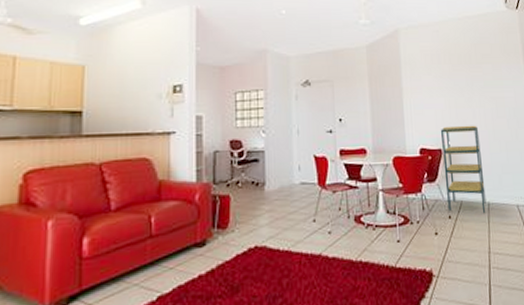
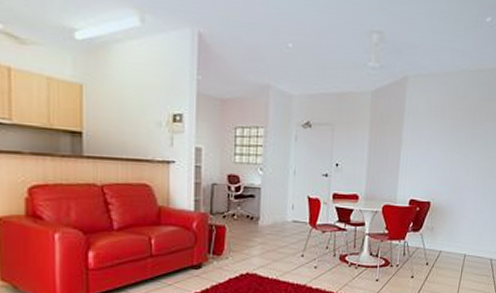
shelving unit: present [441,125,486,214] -> none [427,181,470,264]

